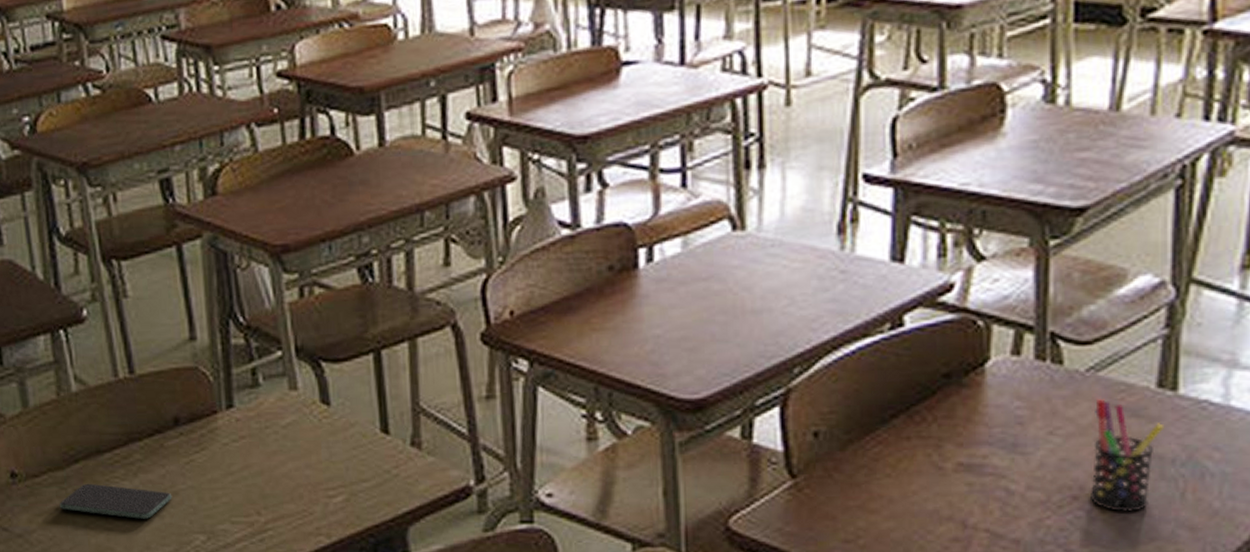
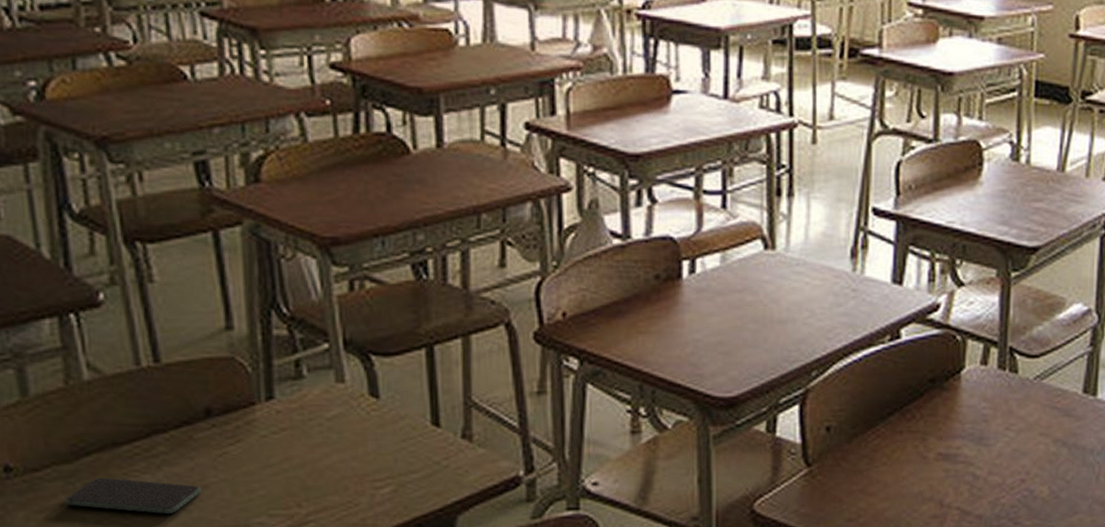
pen holder: present [1089,398,1165,512] -> none [1033,401,1087,492]

